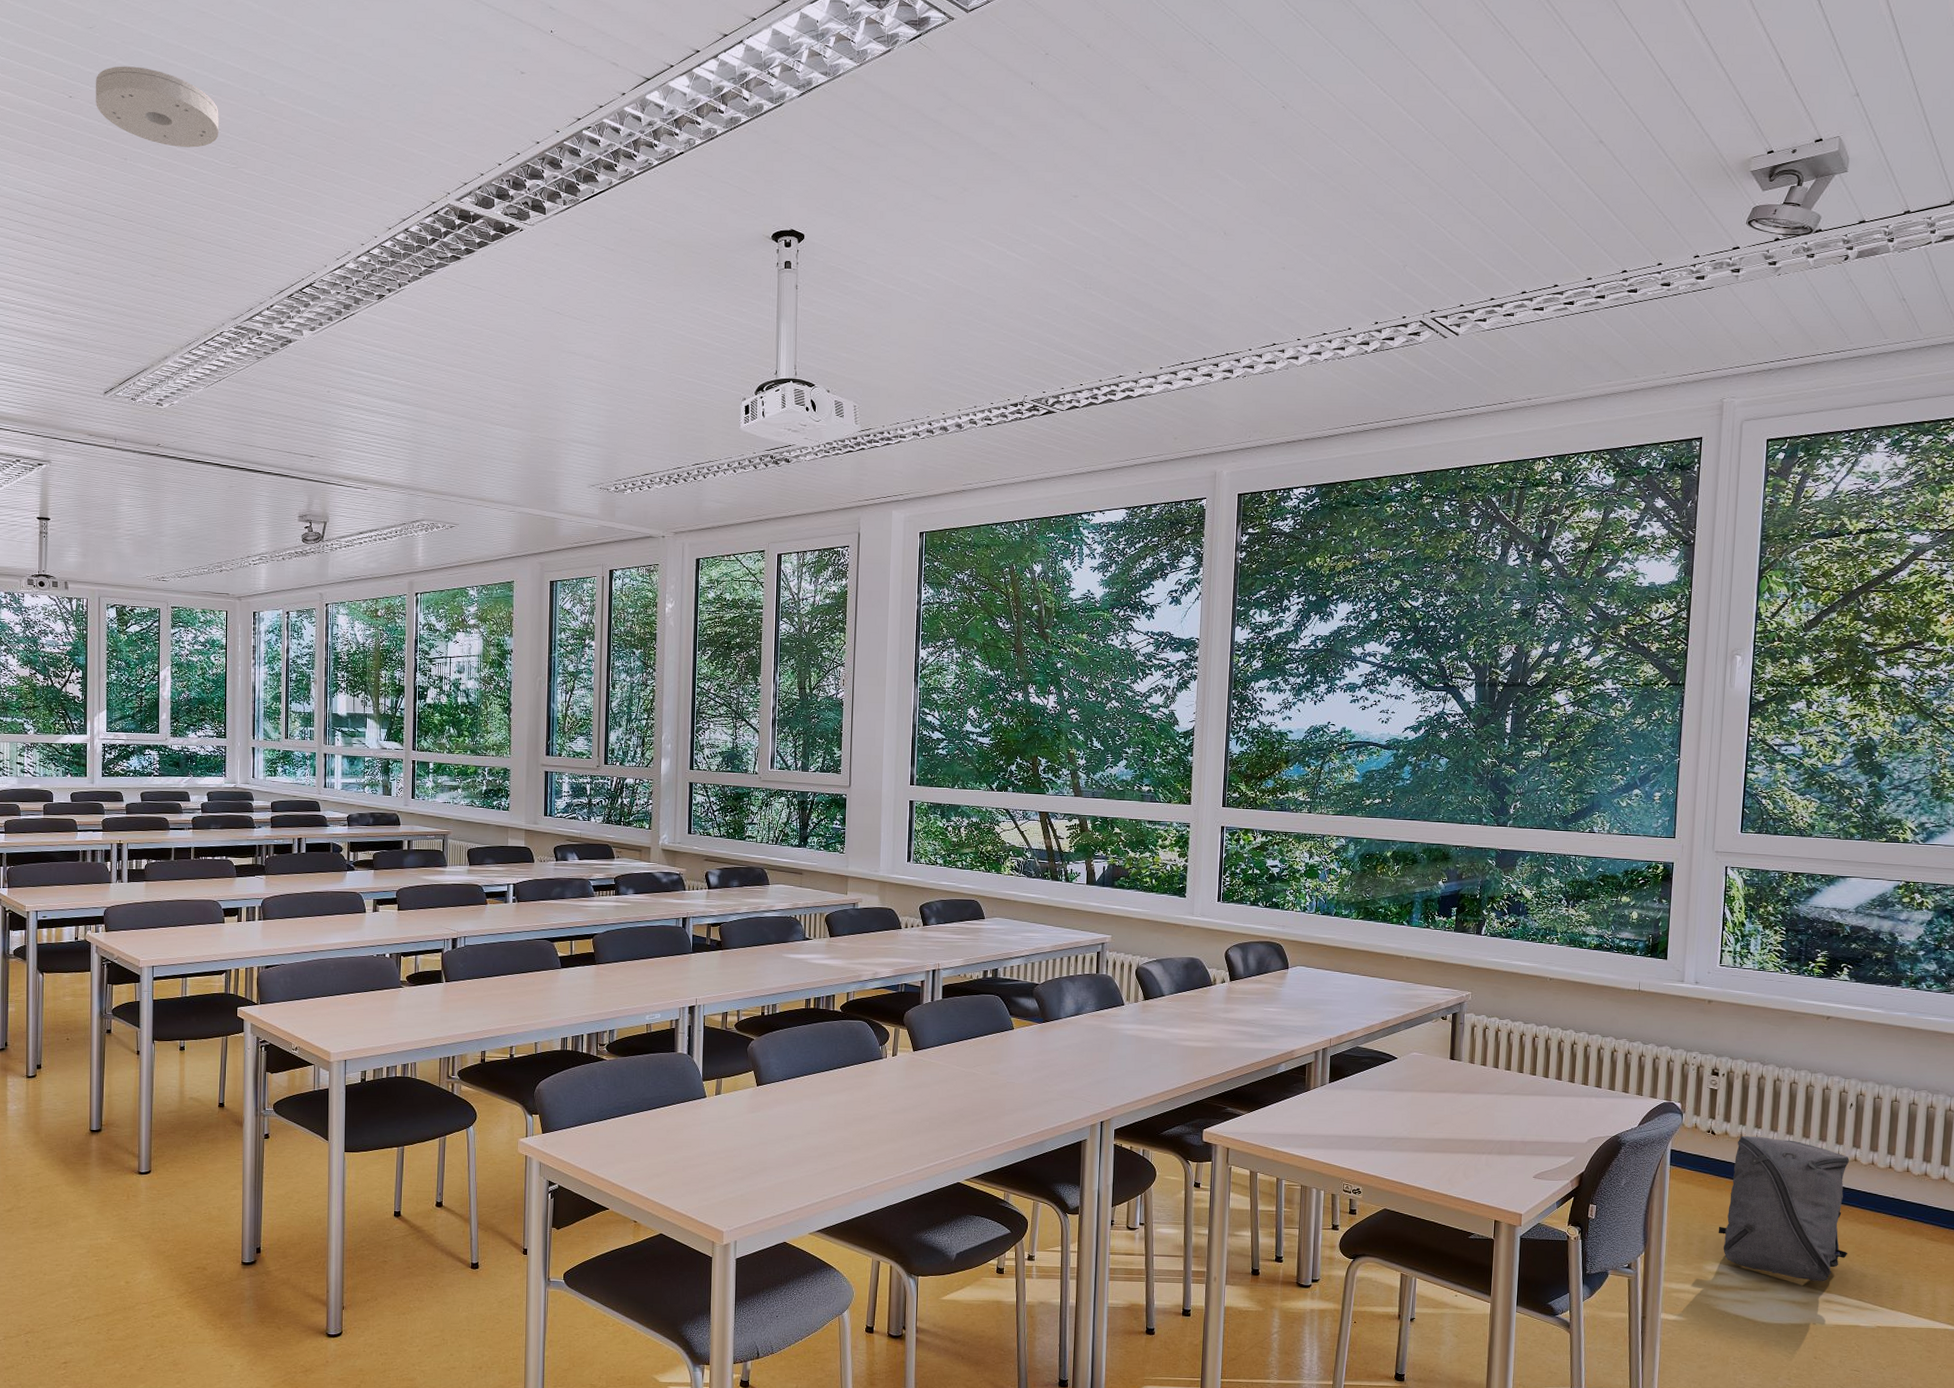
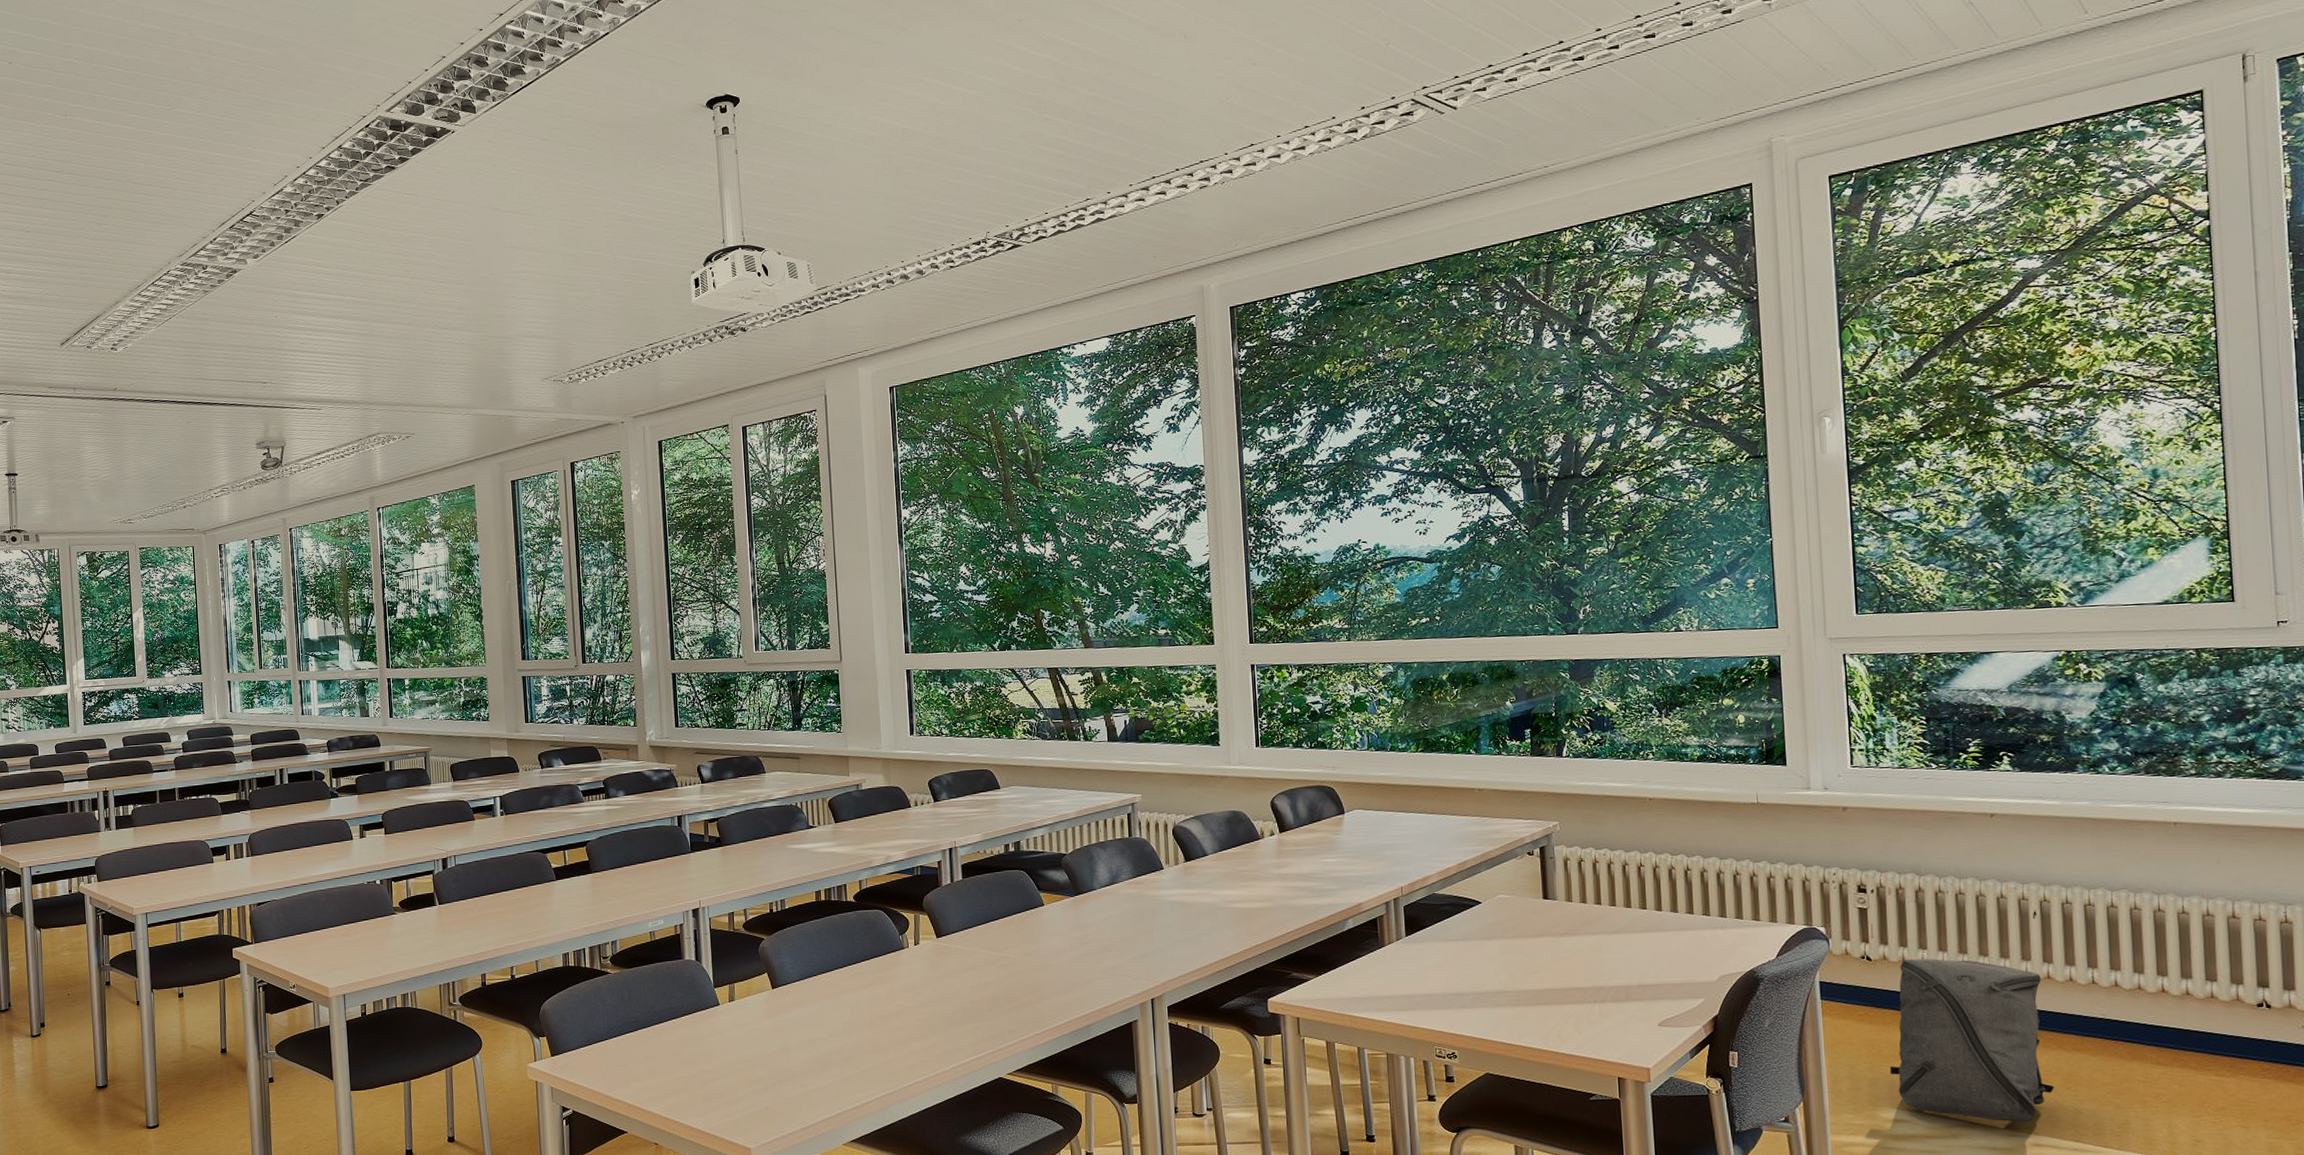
smoke detector: present [96,66,219,148] -> none [33,25,152,97]

